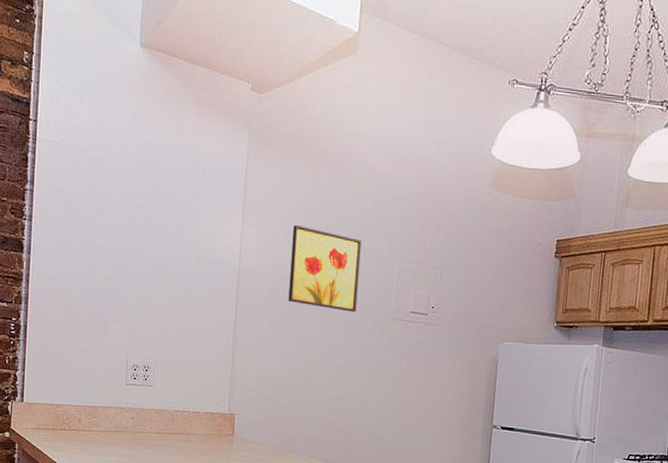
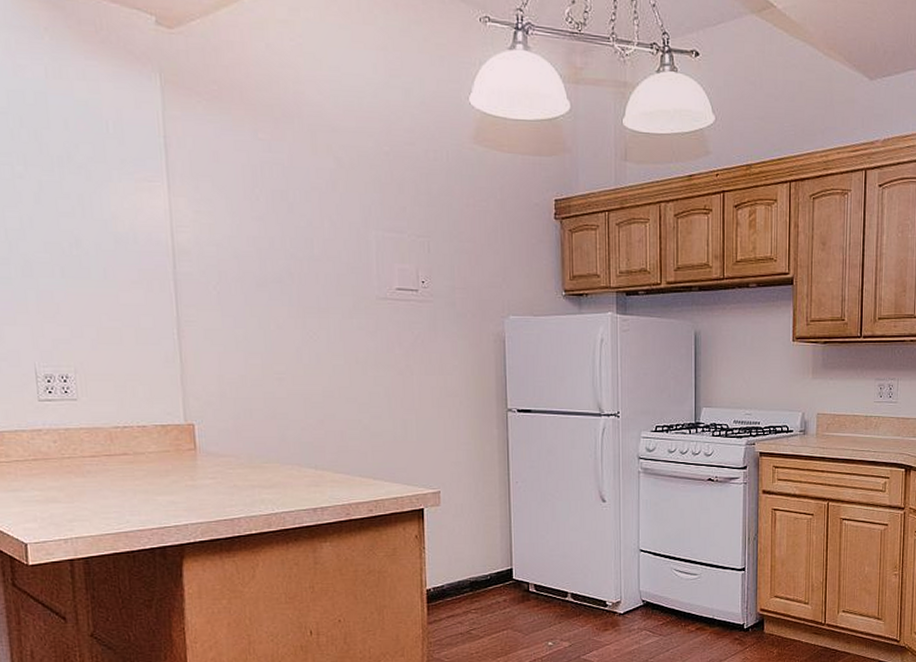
wall art: present [288,225,362,313] -> none [237,192,331,293]

